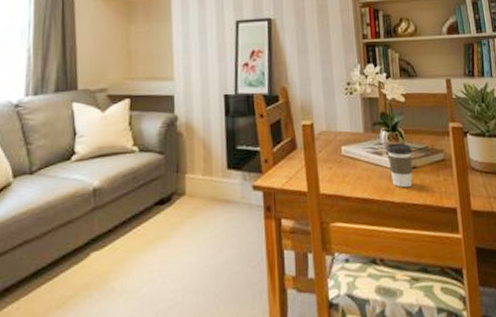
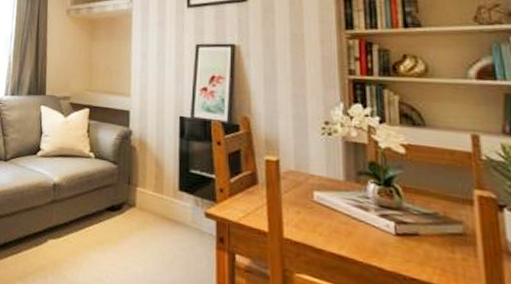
coffee cup: present [387,143,413,188] -> none [376,199,414,257]

